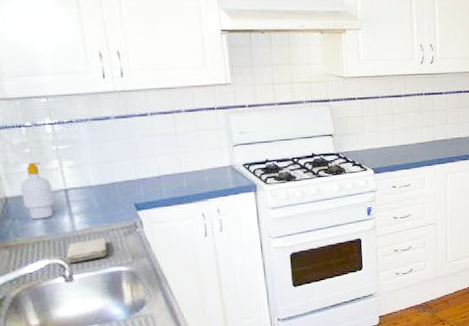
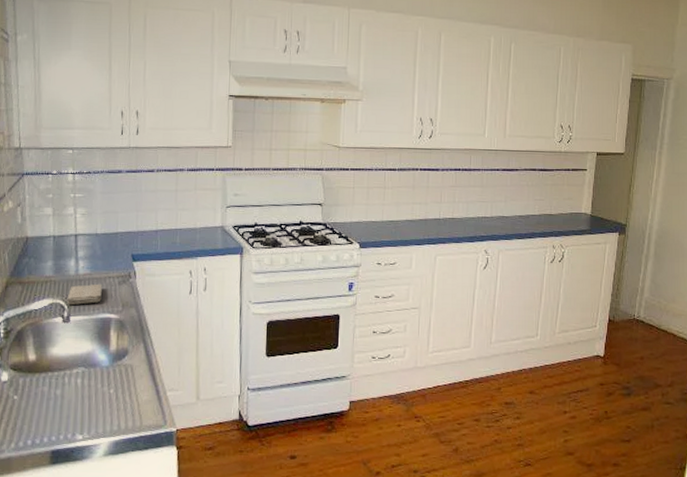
soap bottle: present [20,162,55,220] -> none [39,207,66,260]

